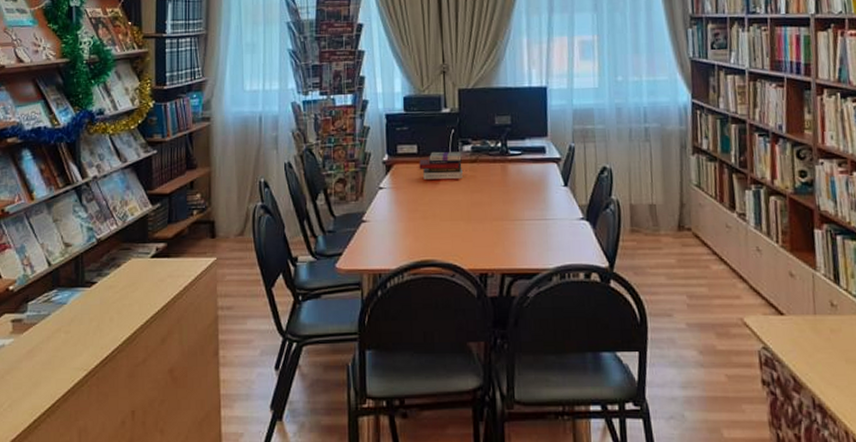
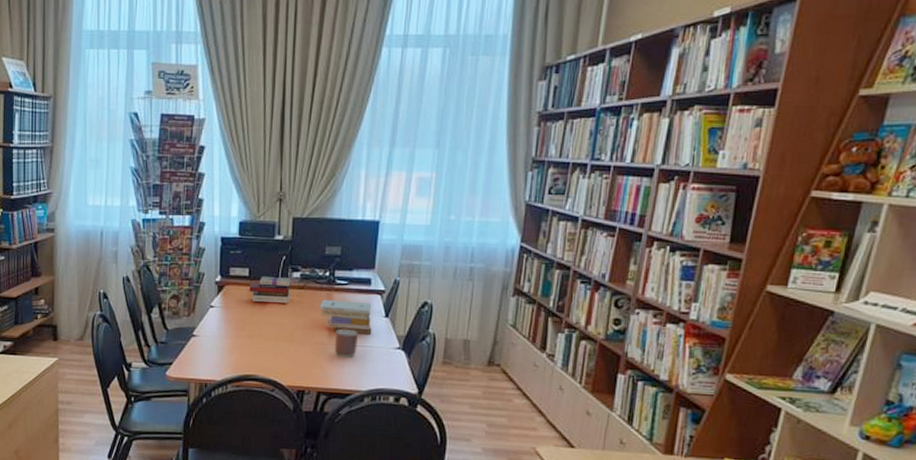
books: none [494,171,553,207] -> present [319,299,372,335]
mug: none [513,203,539,233] -> present [334,330,359,358]

